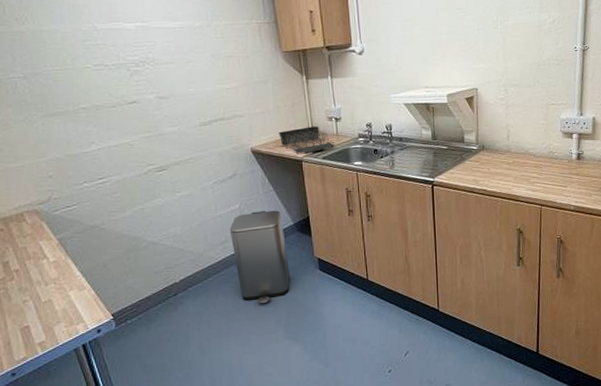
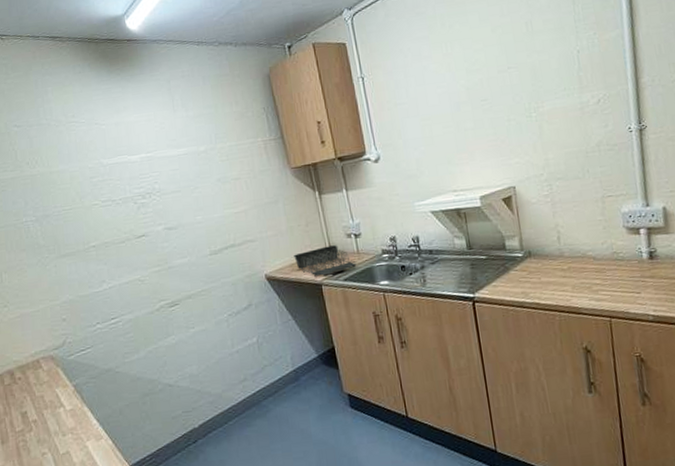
pedal bin: present [229,210,290,304] -> none [248,341,319,450]

